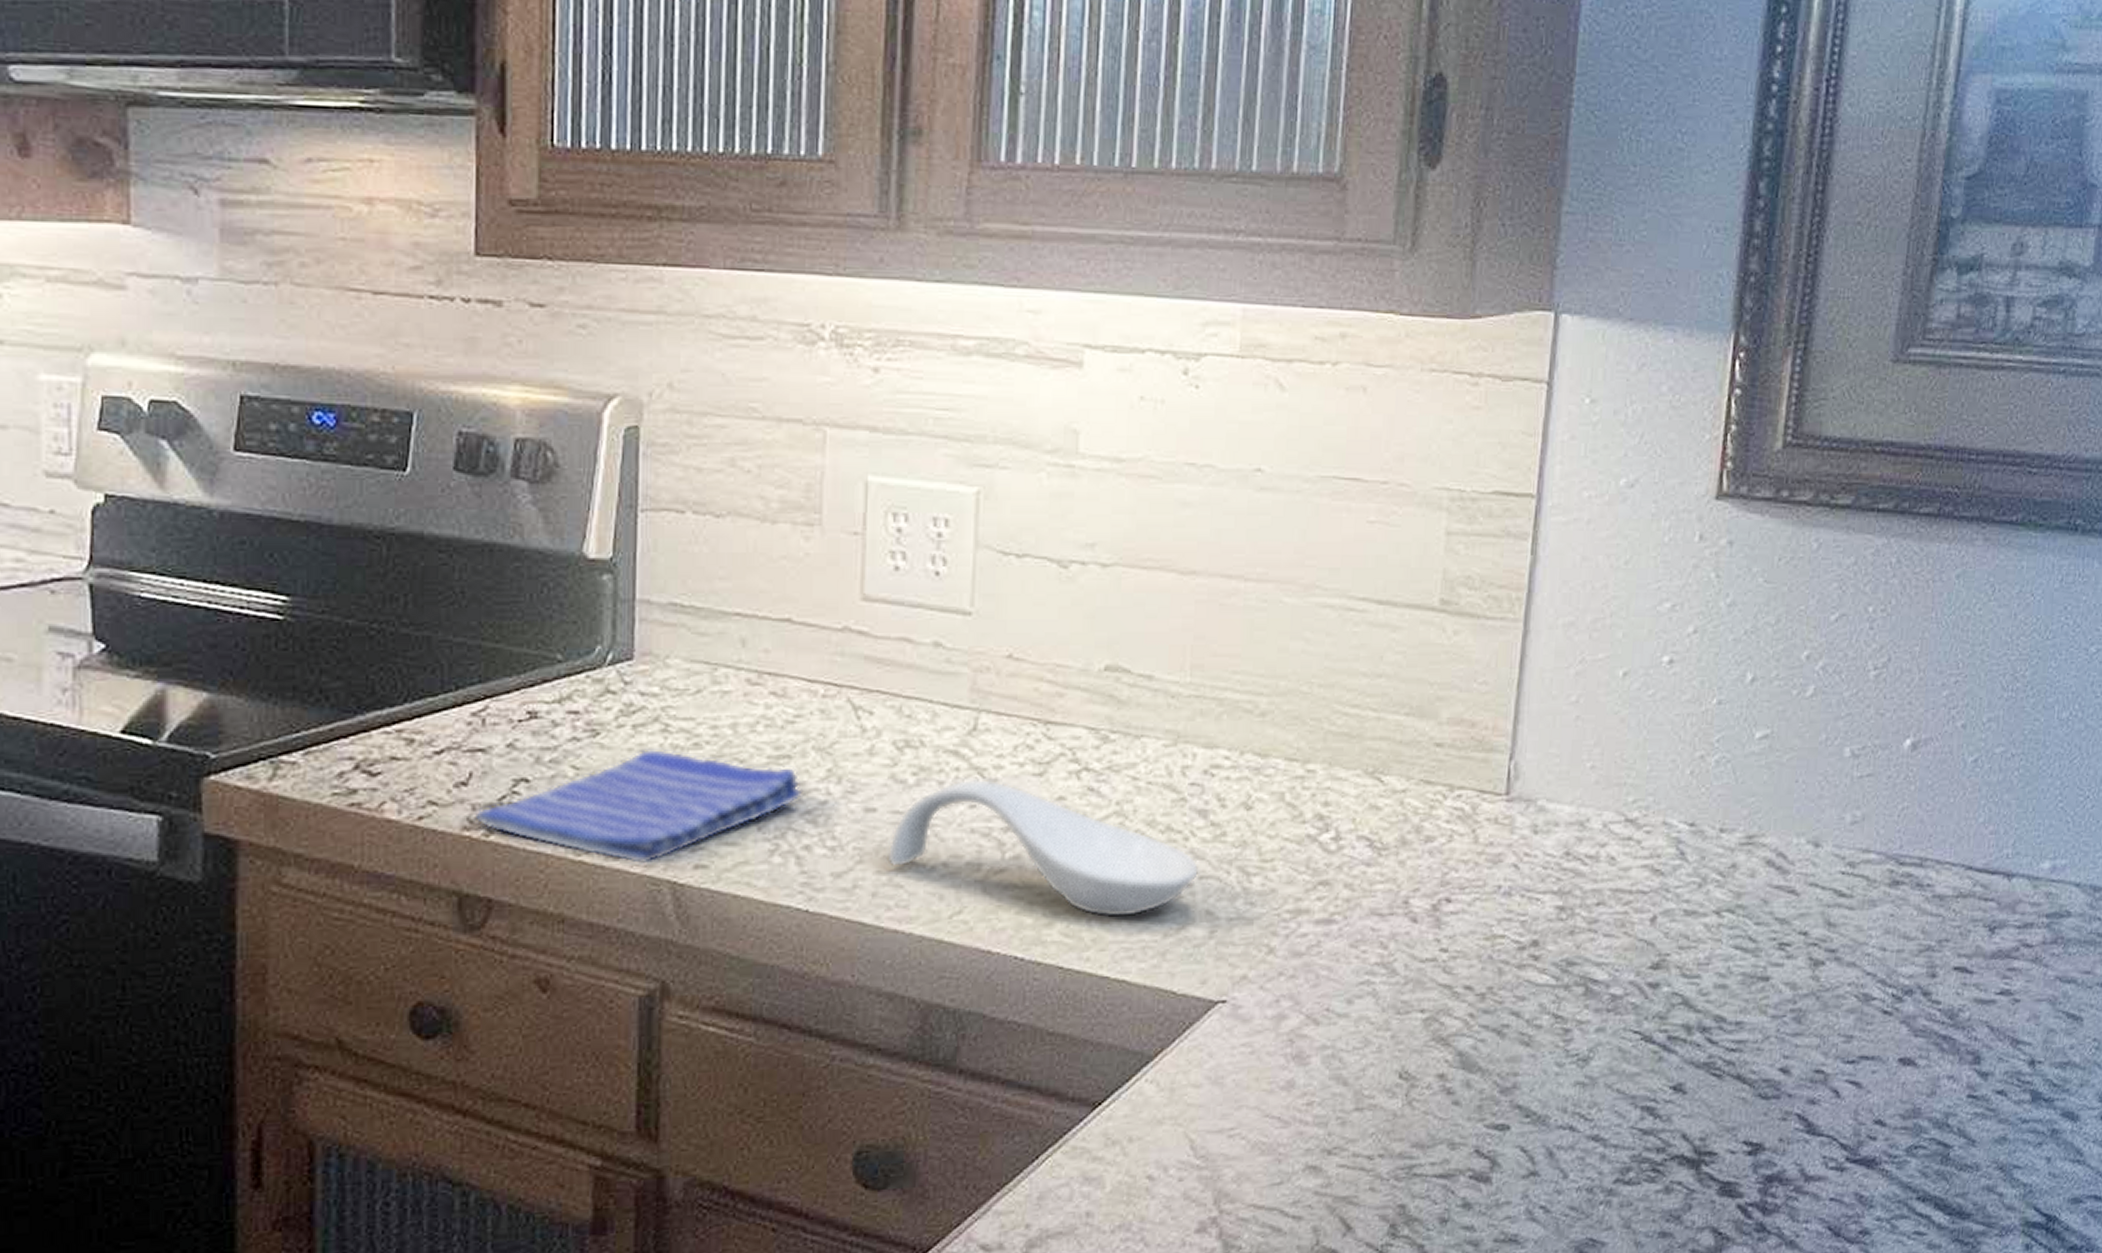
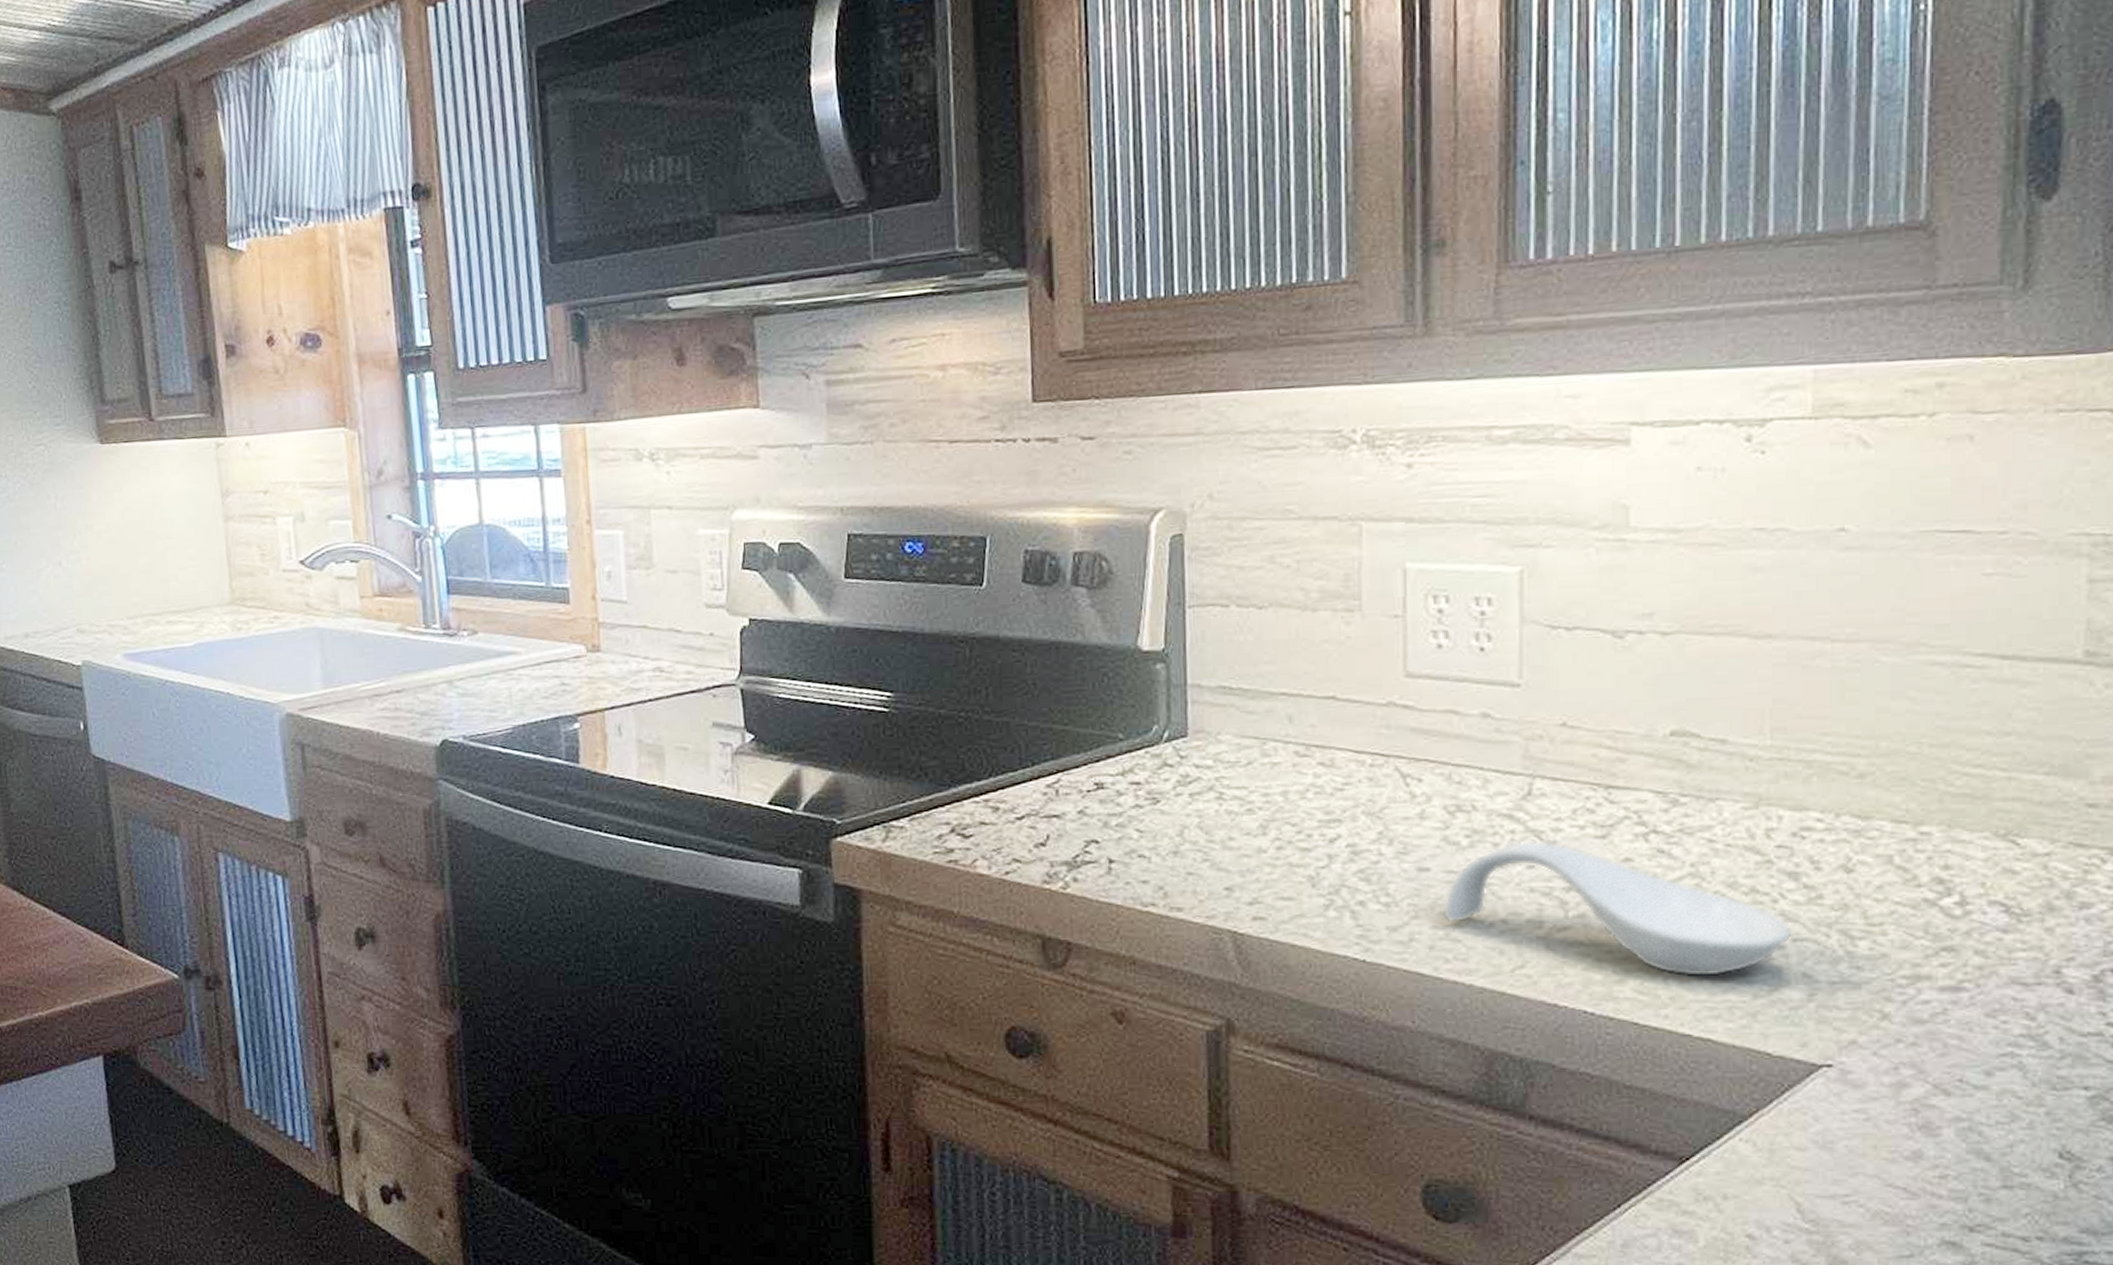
dish towel: present [474,748,802,865] -> none [1052,814,1354,915]

